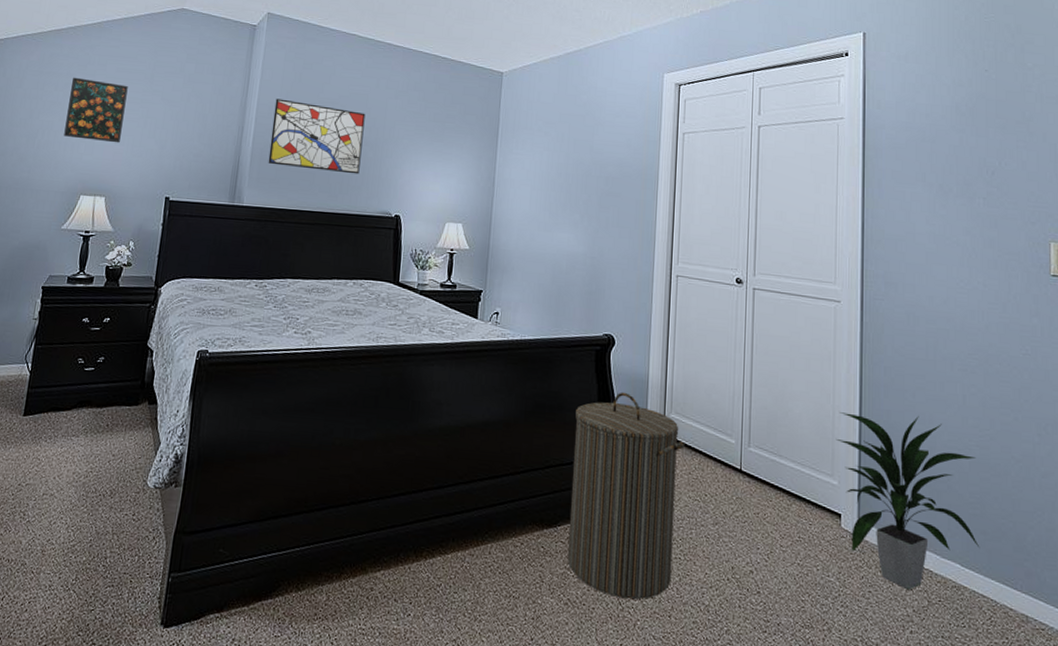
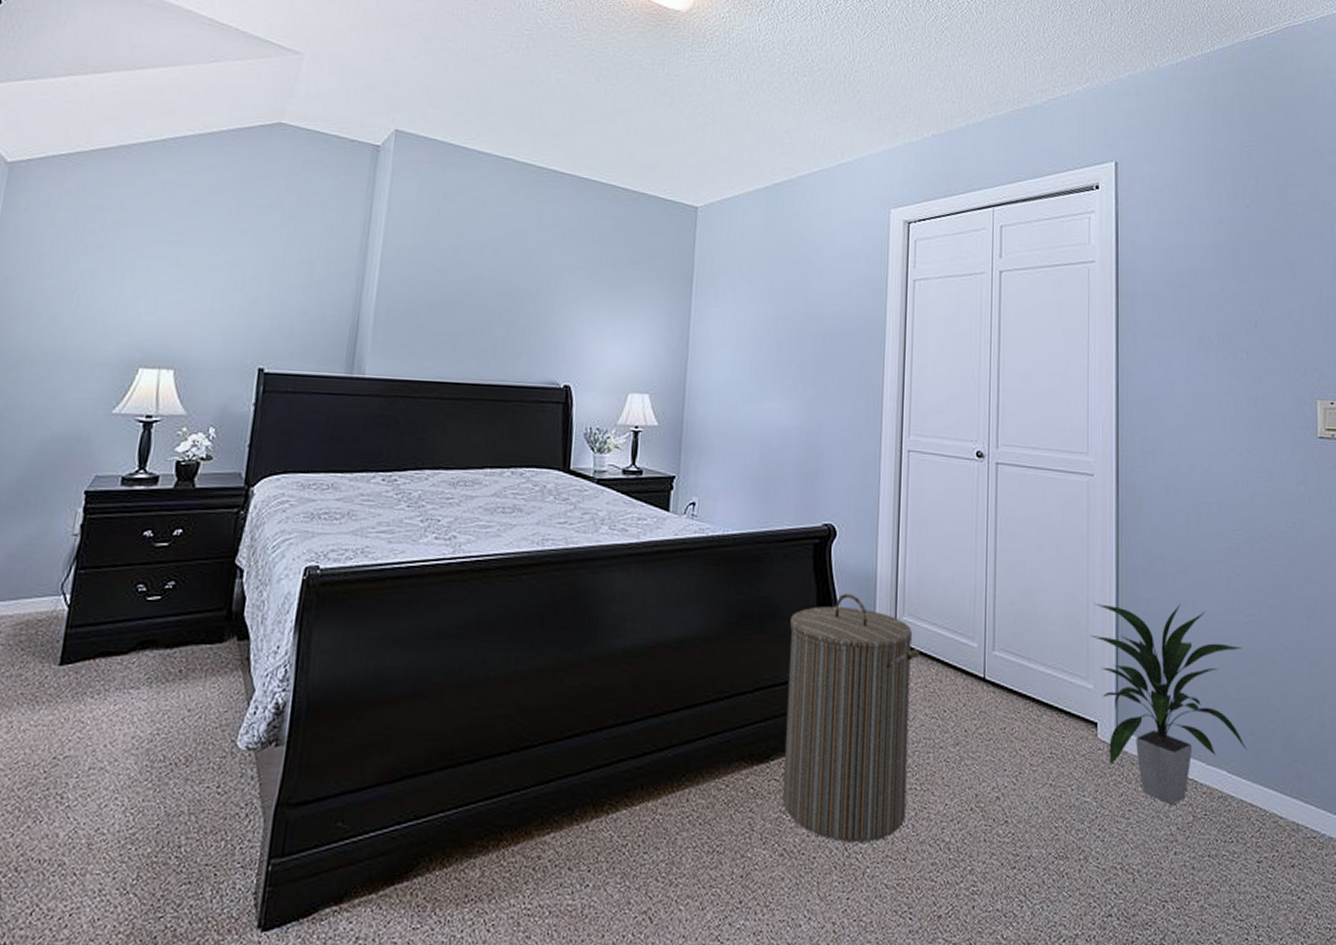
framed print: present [64,77,128,143] -> none [114,212,205,299]
wall art: present [268,98,366,175] -> none [397,239,525,335]

